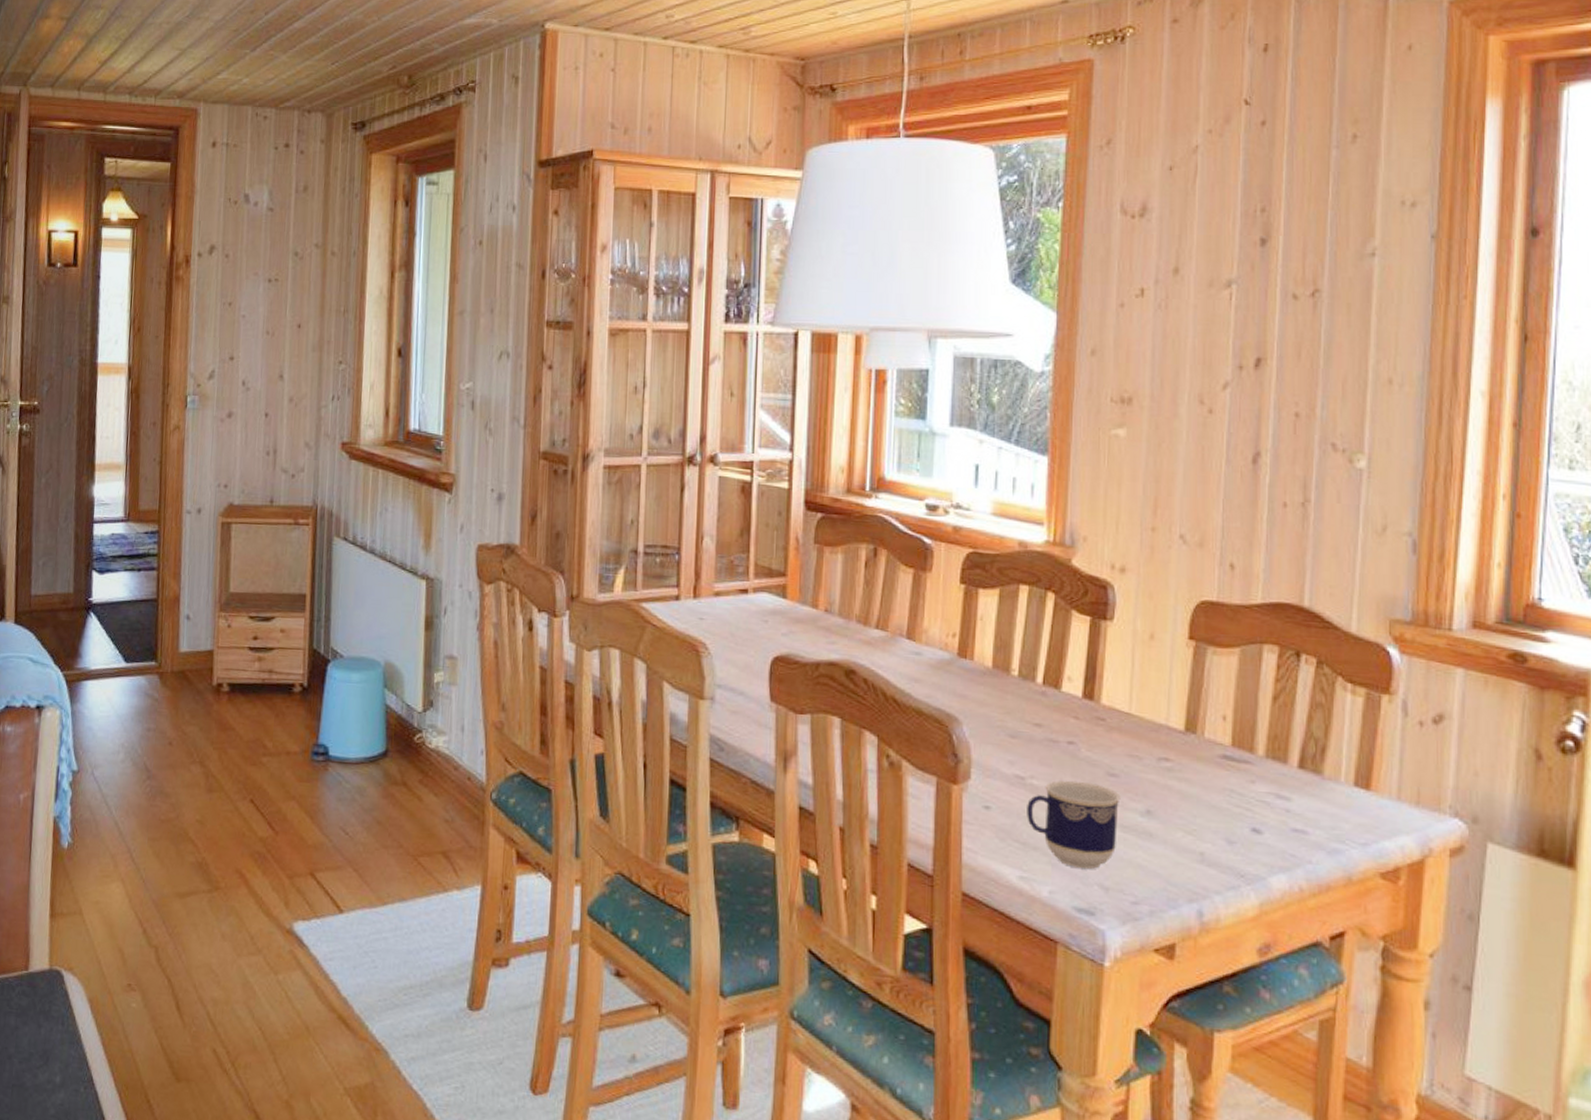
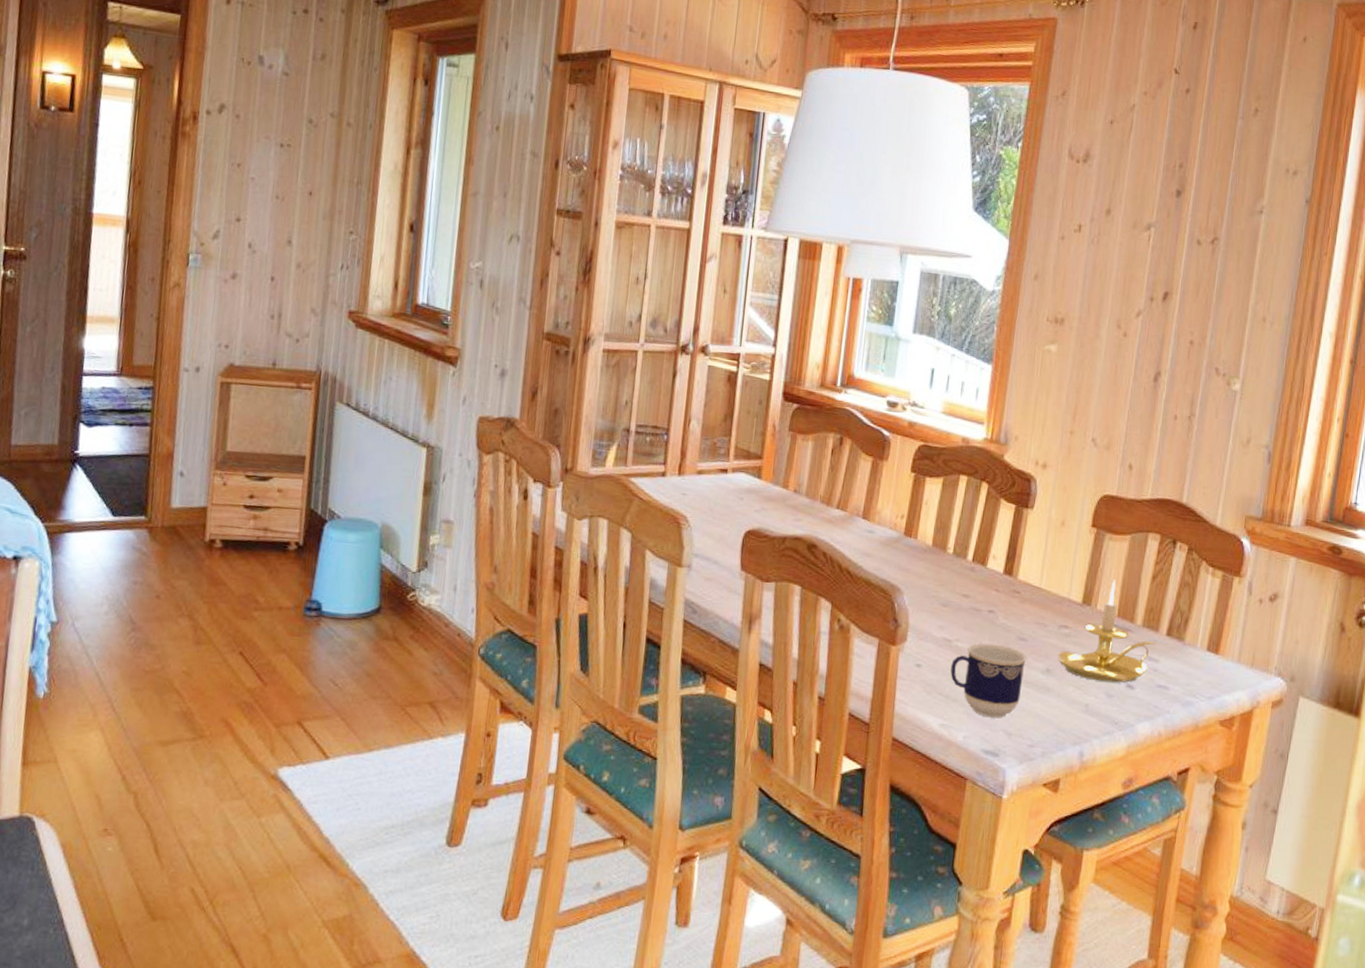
candle holder: none [1158,702,1287,827] -> present [1057,580,1157,683]

